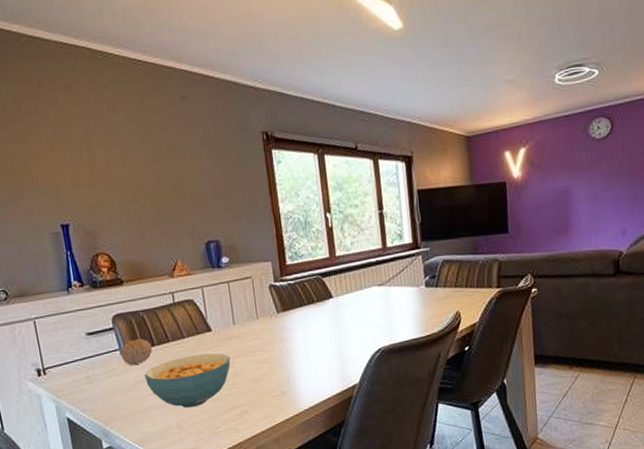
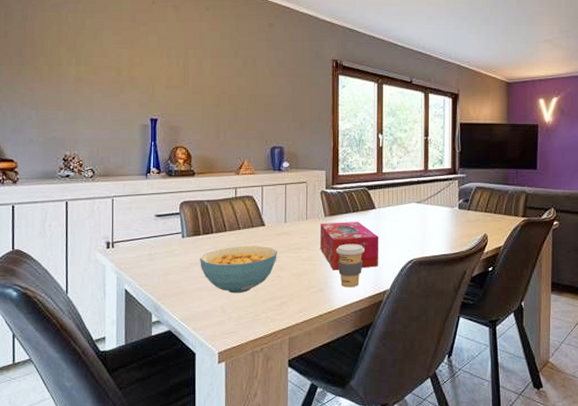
fruit: present [120,338,153,365] -> none [182,225,211,248]
tissue box: none [273,314,344,371] -> present [319,222,379,271]
coffee cup: none [295,338,327,387] -> present [336,243,365,288]

